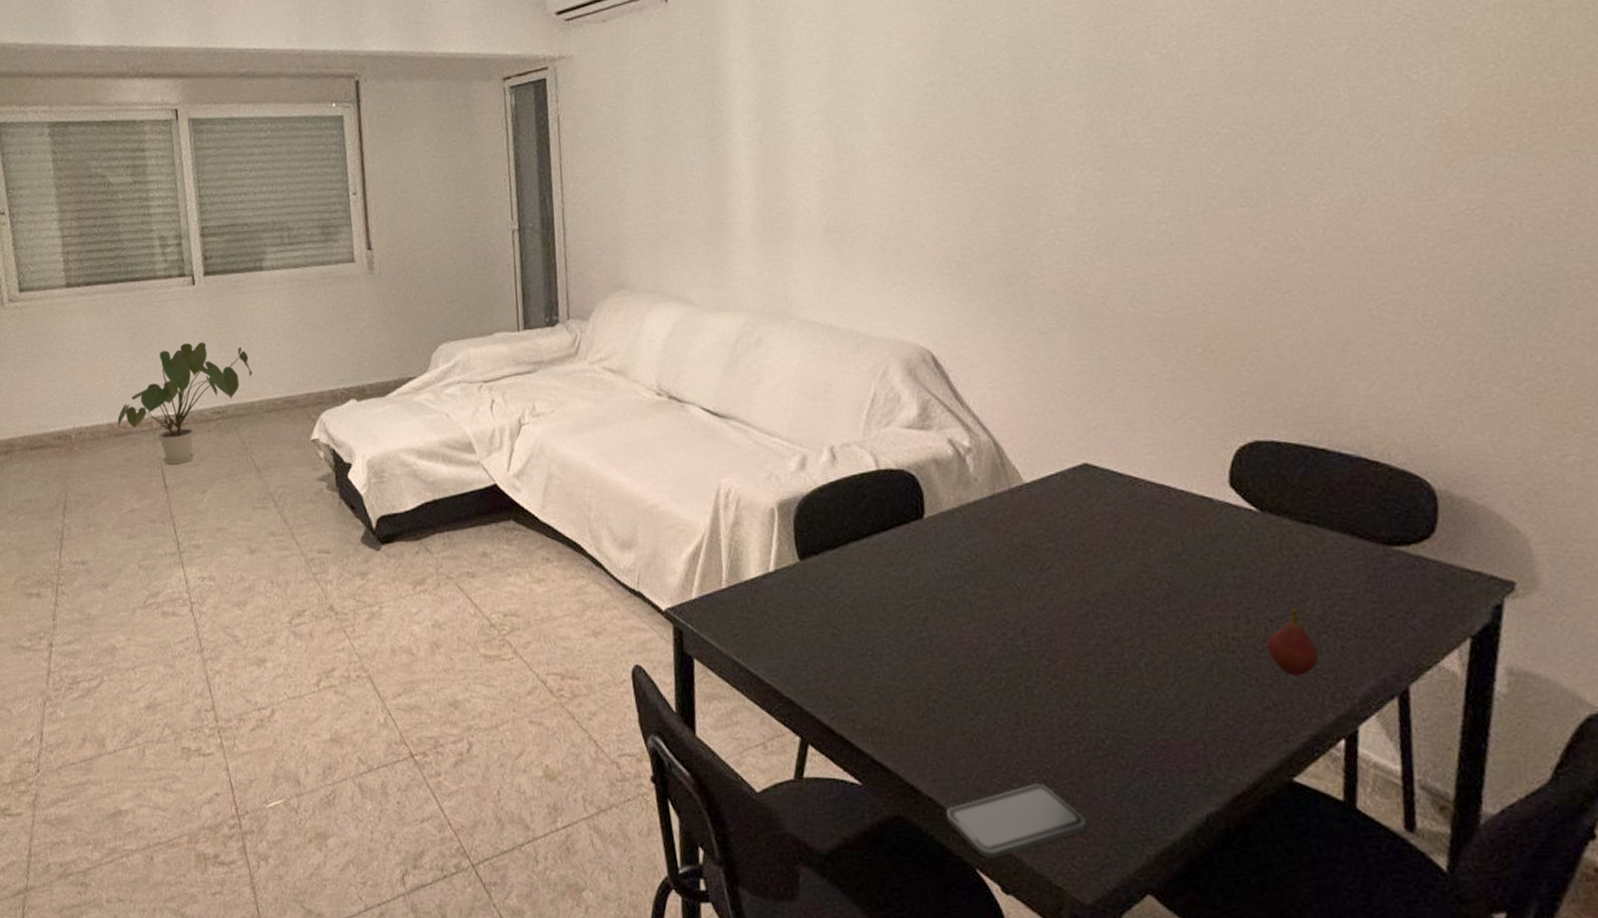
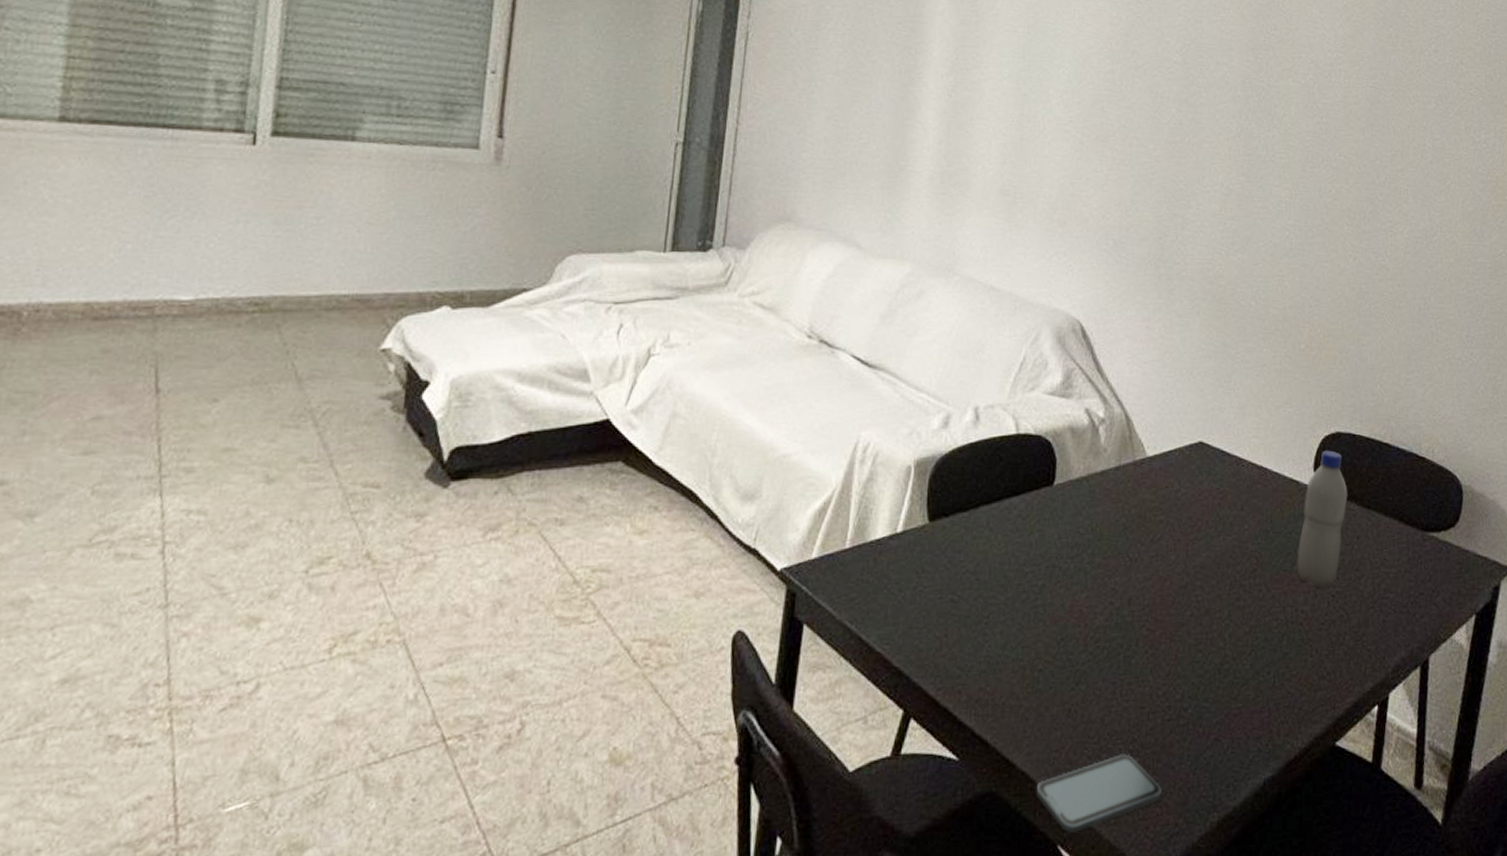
house plant: present [117,342,253,465] -> none [100,213,317,364]
water bottle: none [1219,461,1279,612] -> present [1297,450,1348,587]
fruit: present [1266,607,1319,677] -> none [1327,584,1366,648]

